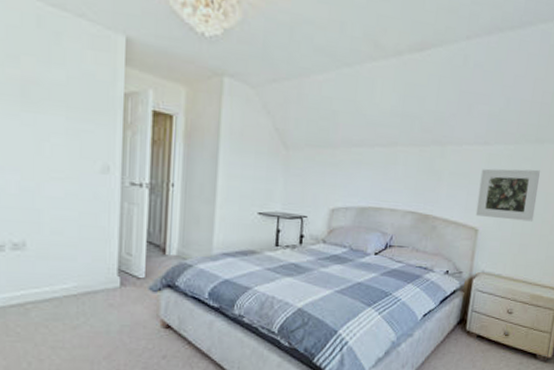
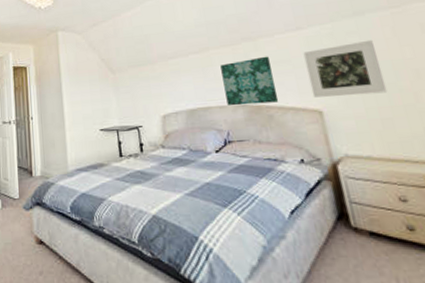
wall art: none [399,164,451,214] -> present [220,56,279,106]

